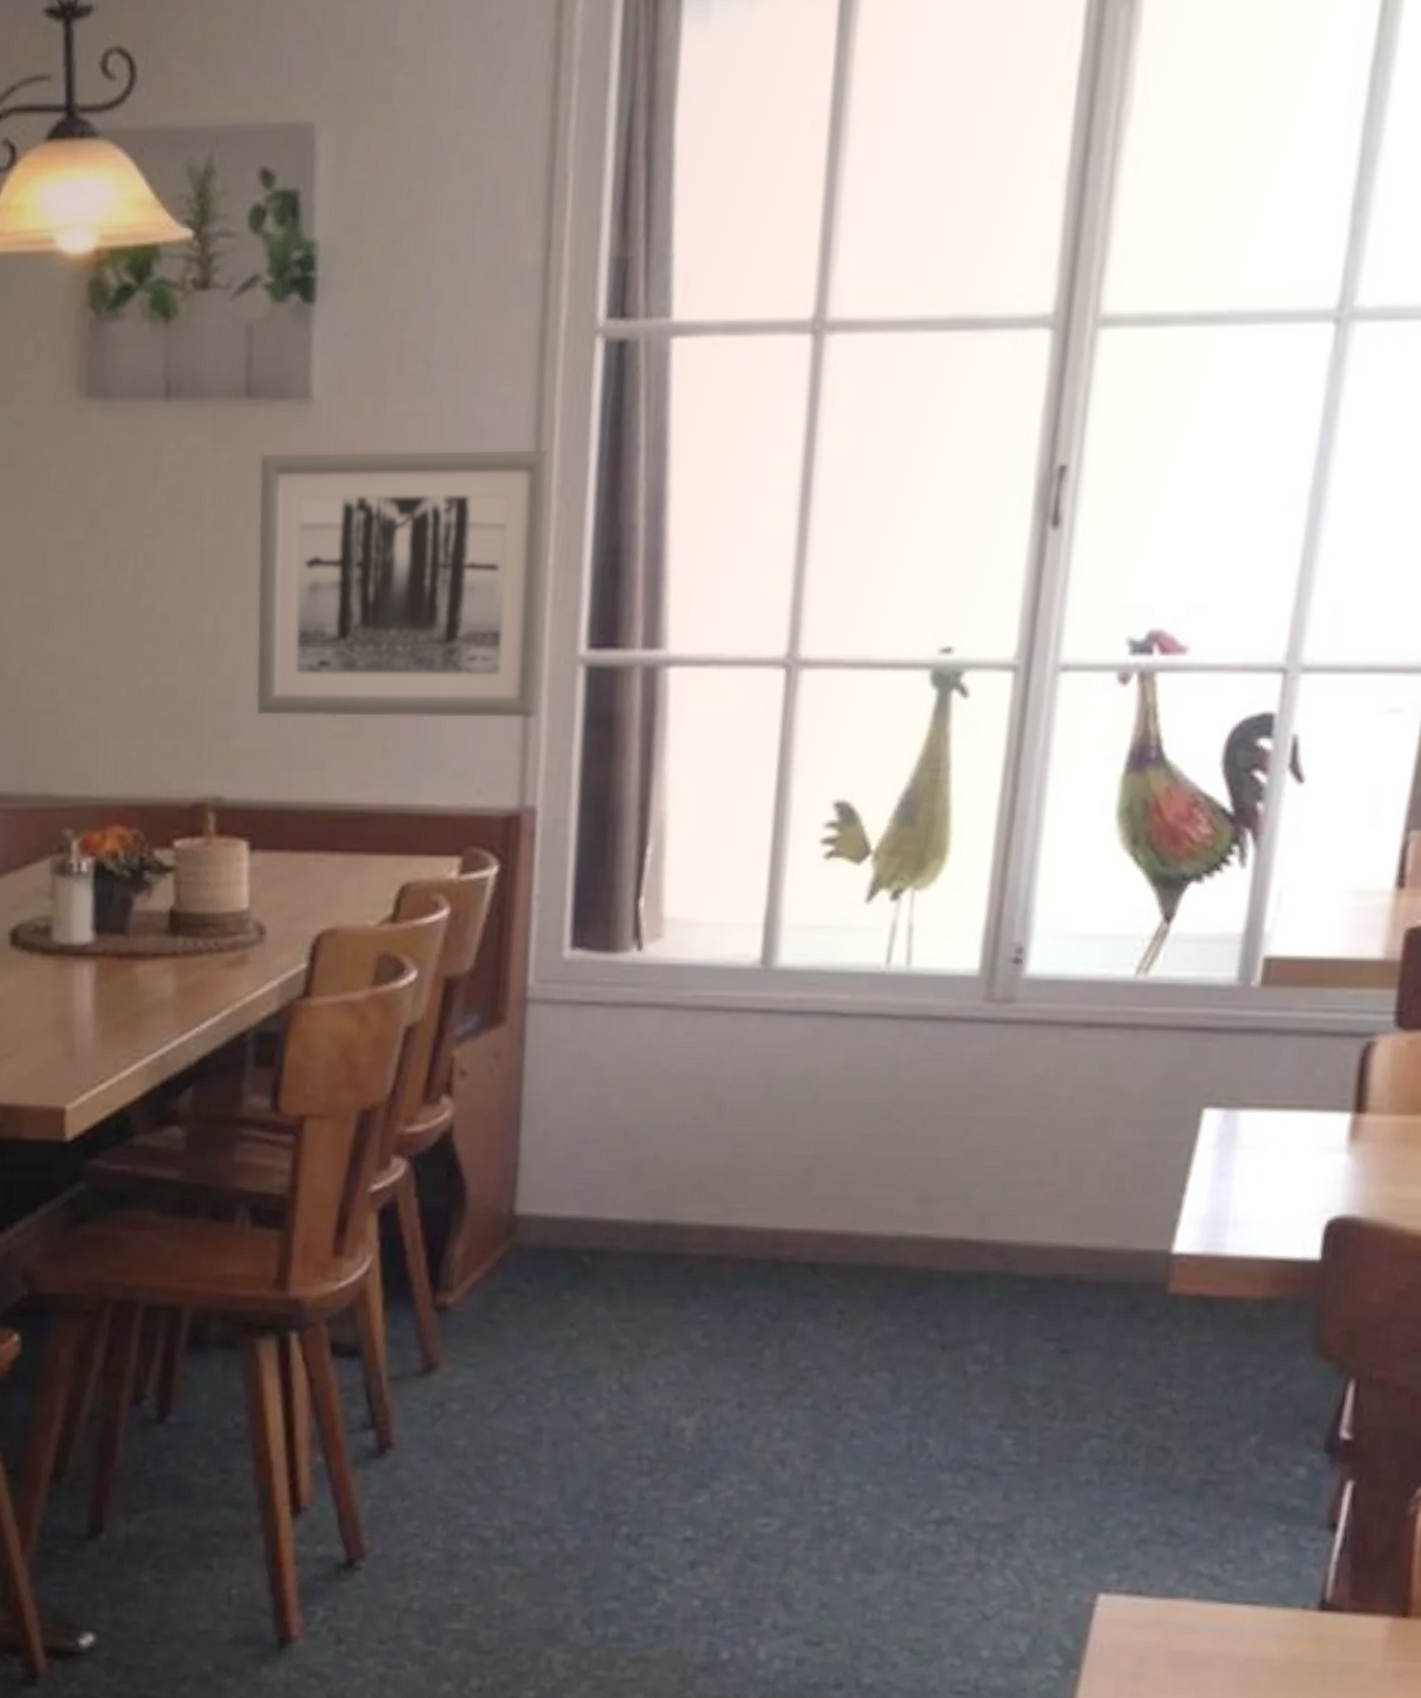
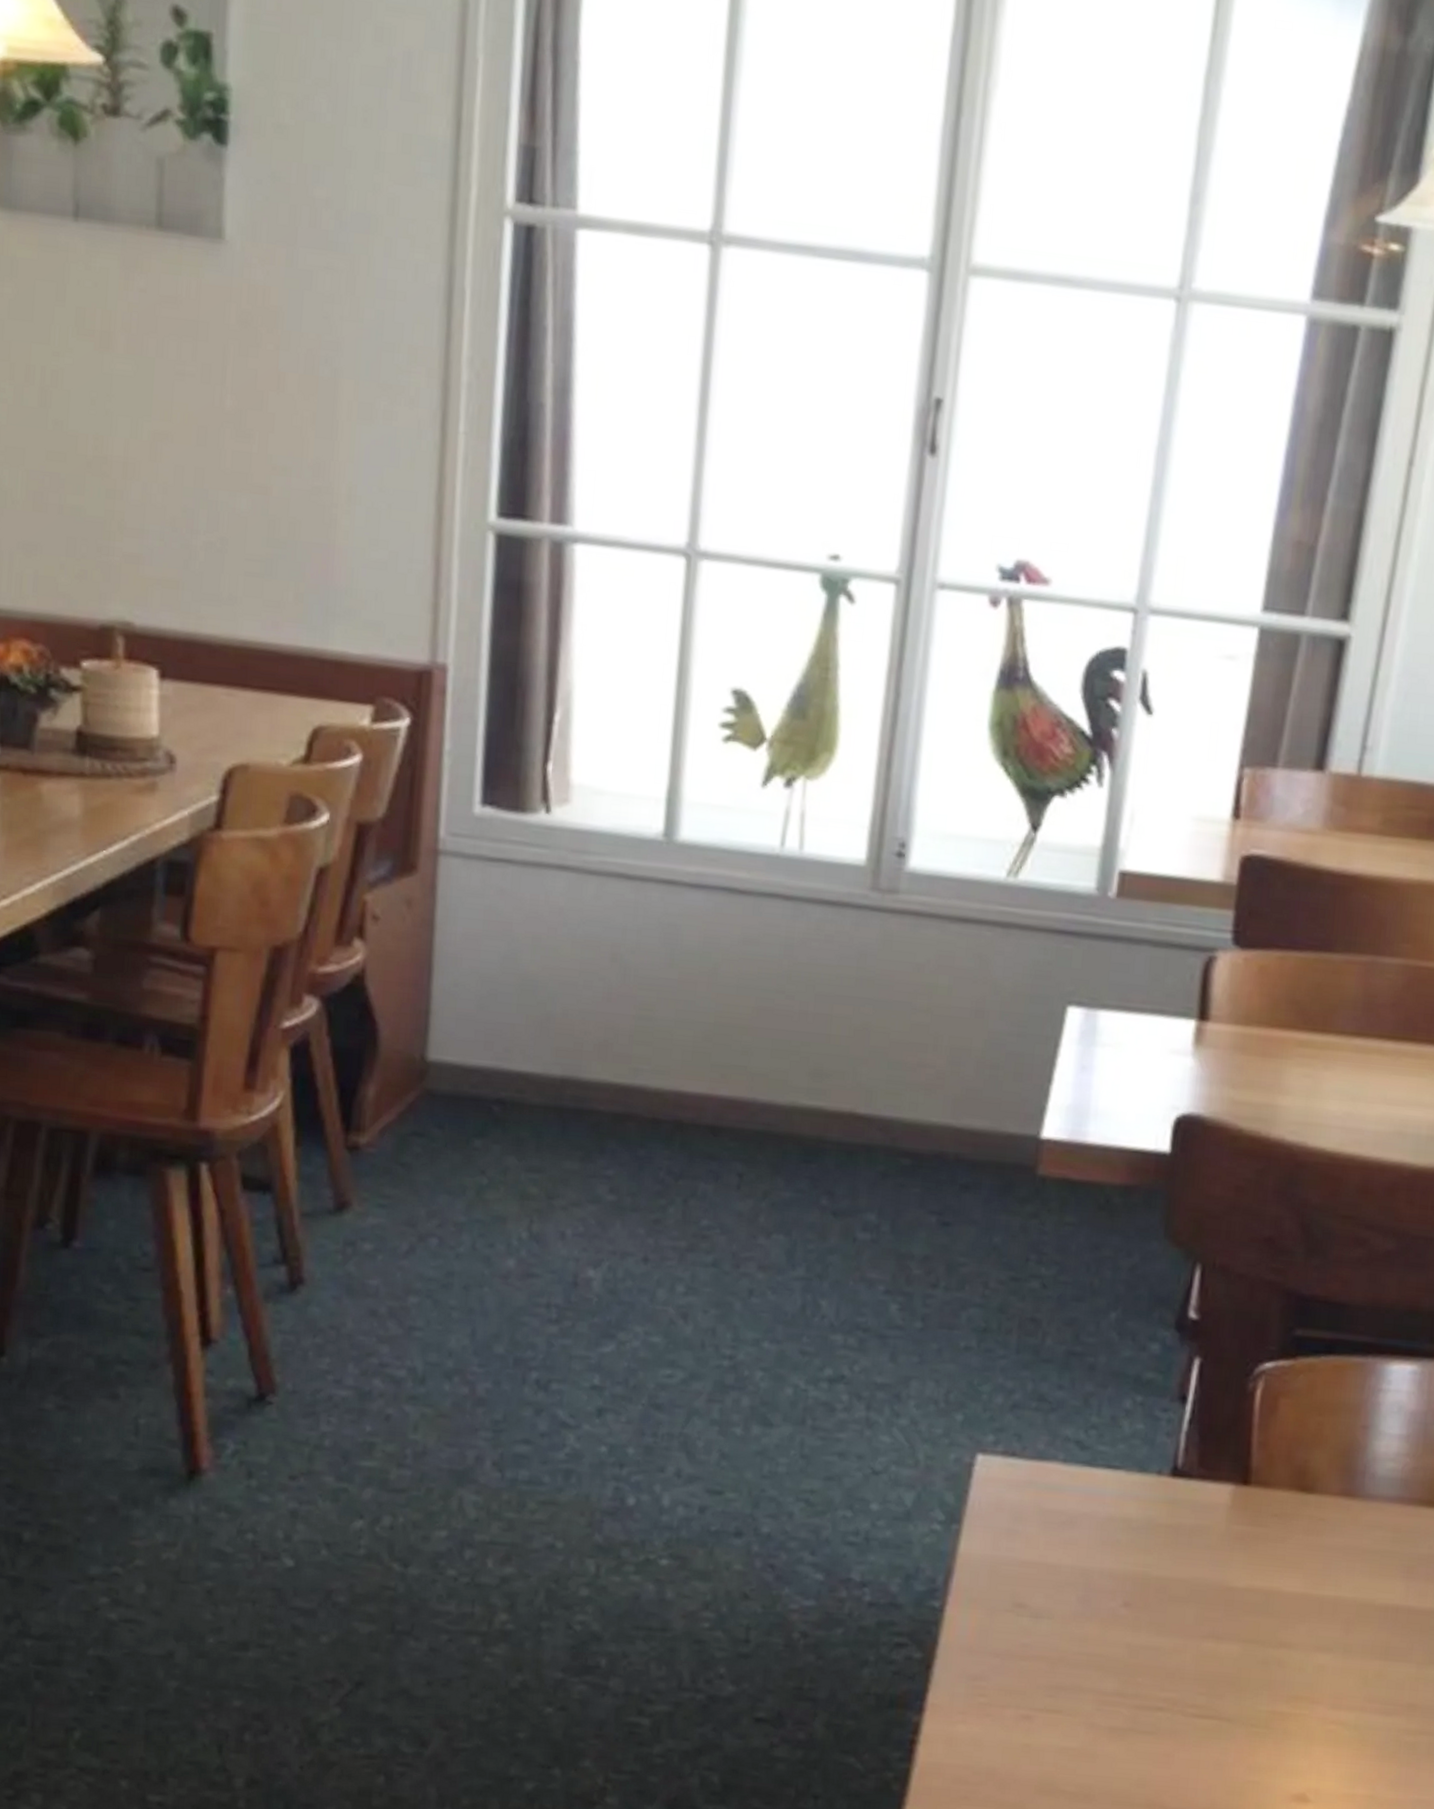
wall art: present [255,448,553,719] -> none [166,286,464,579]

